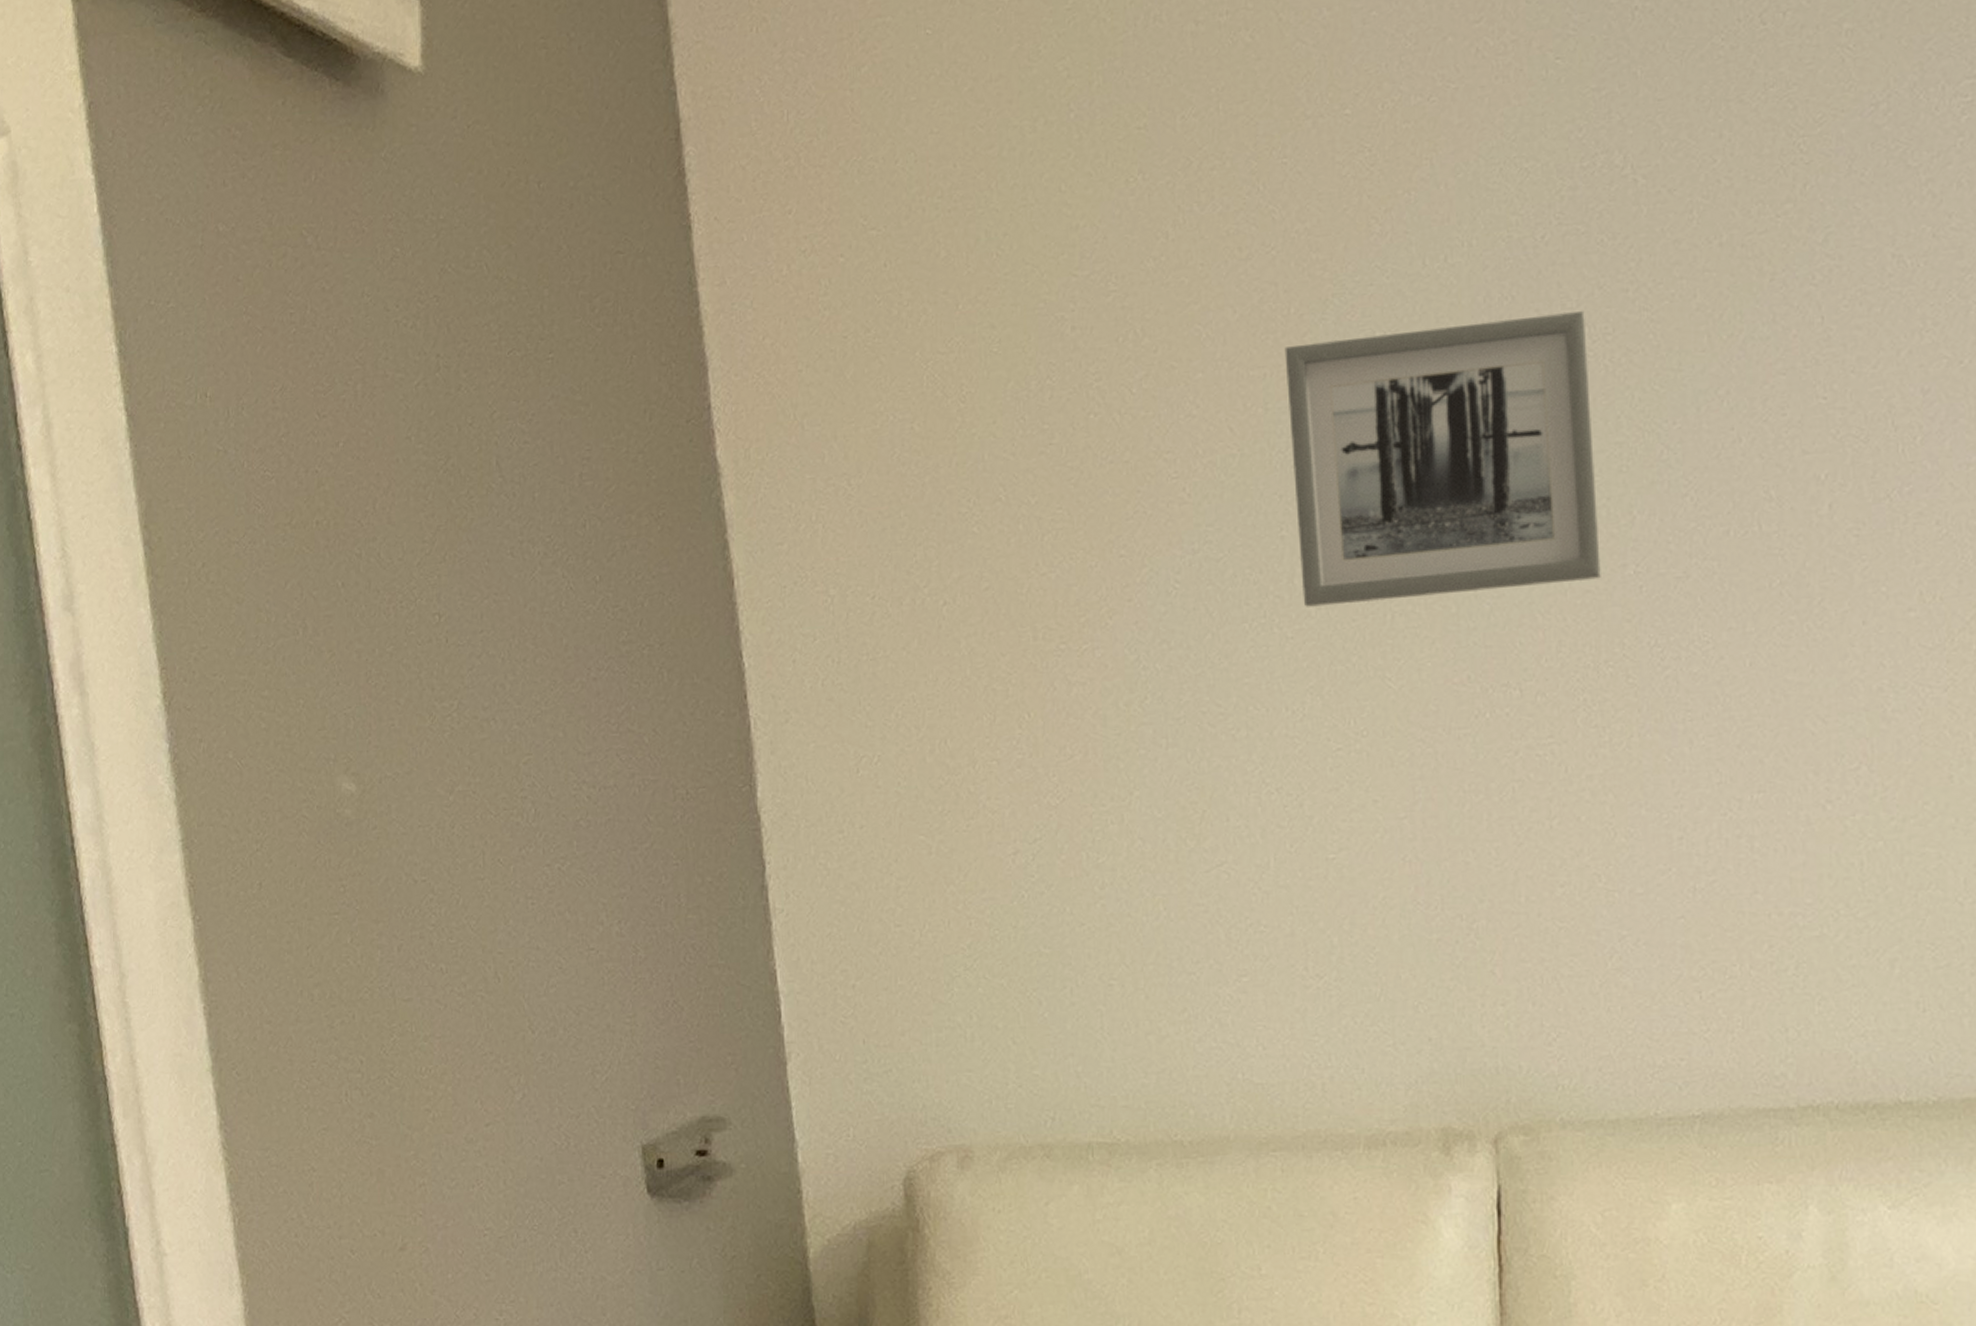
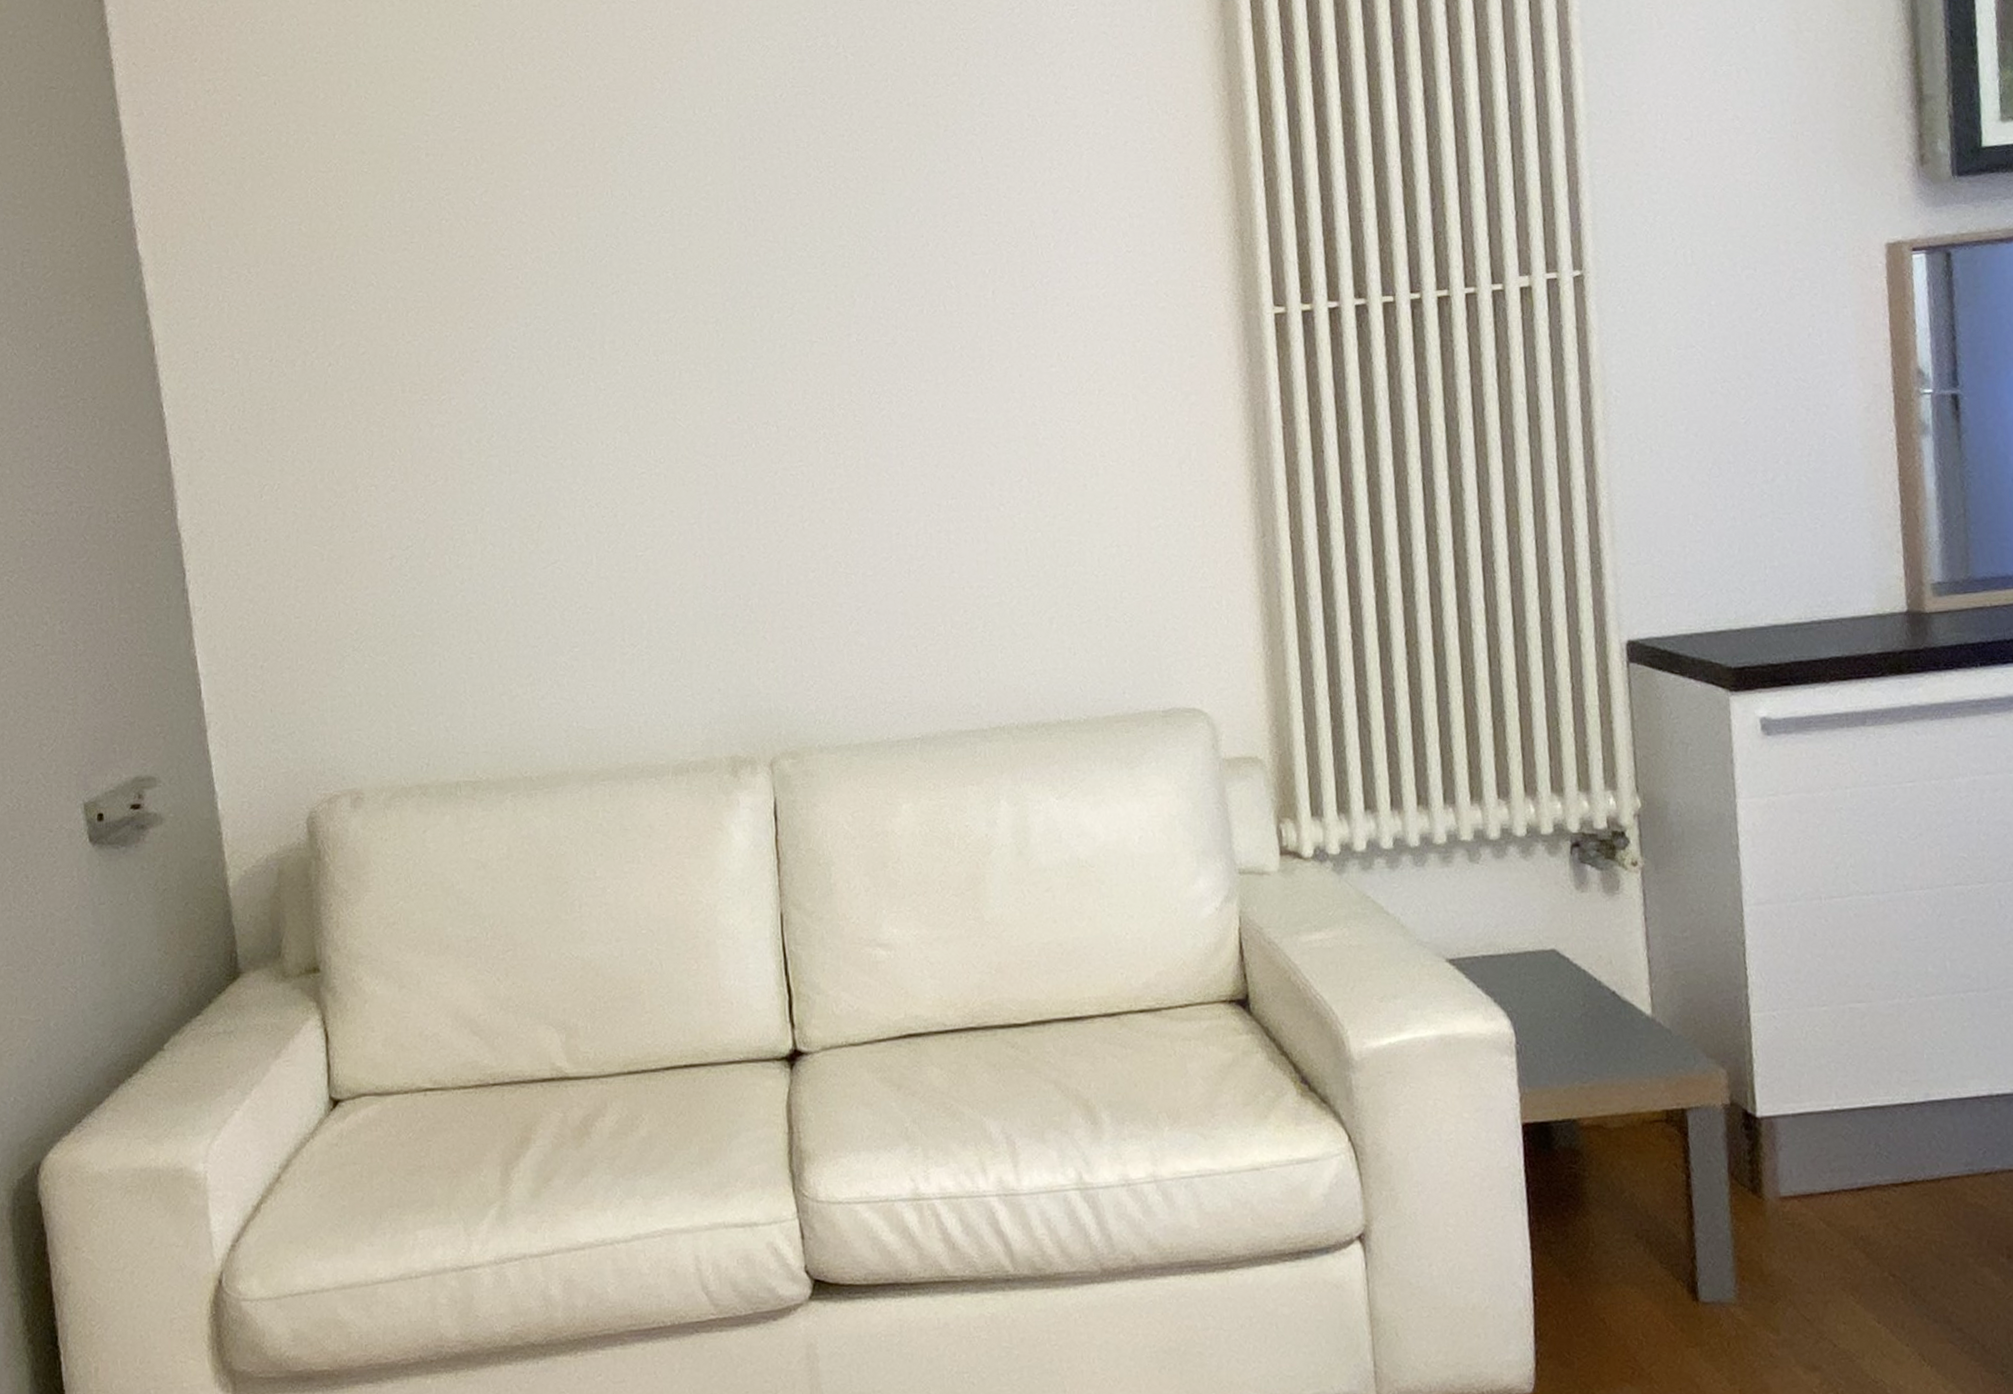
wall art: present [1284,311,1601,607] -> none [591,150,833,366]

